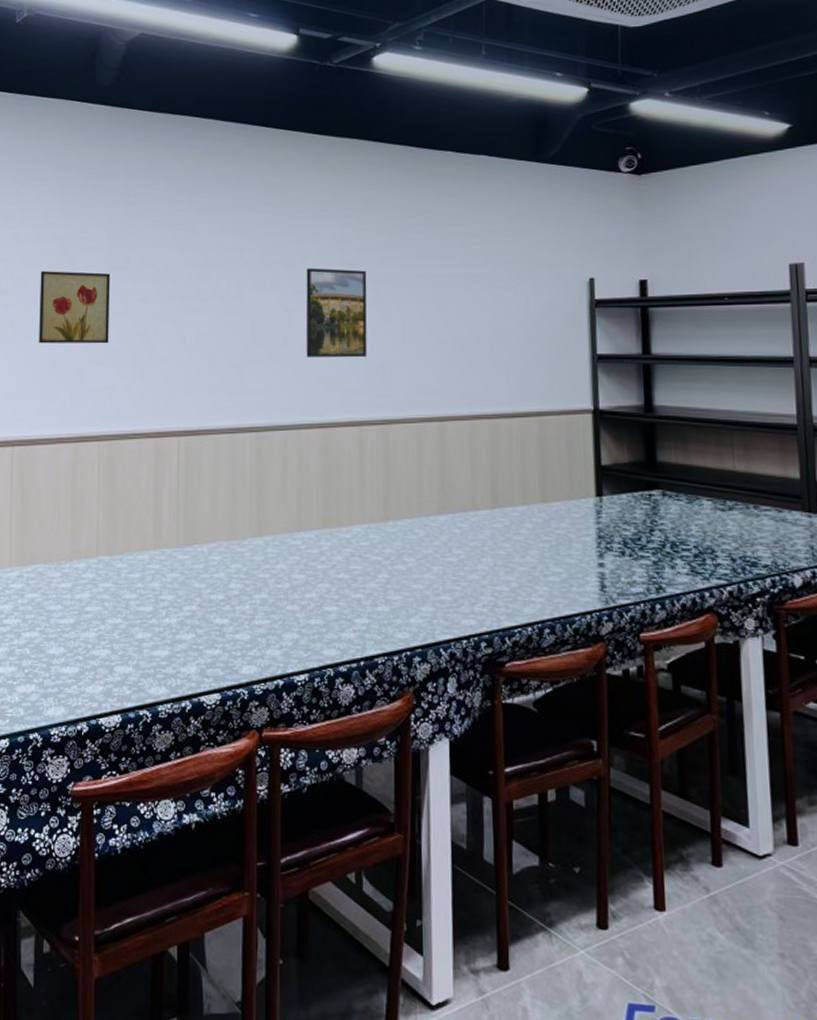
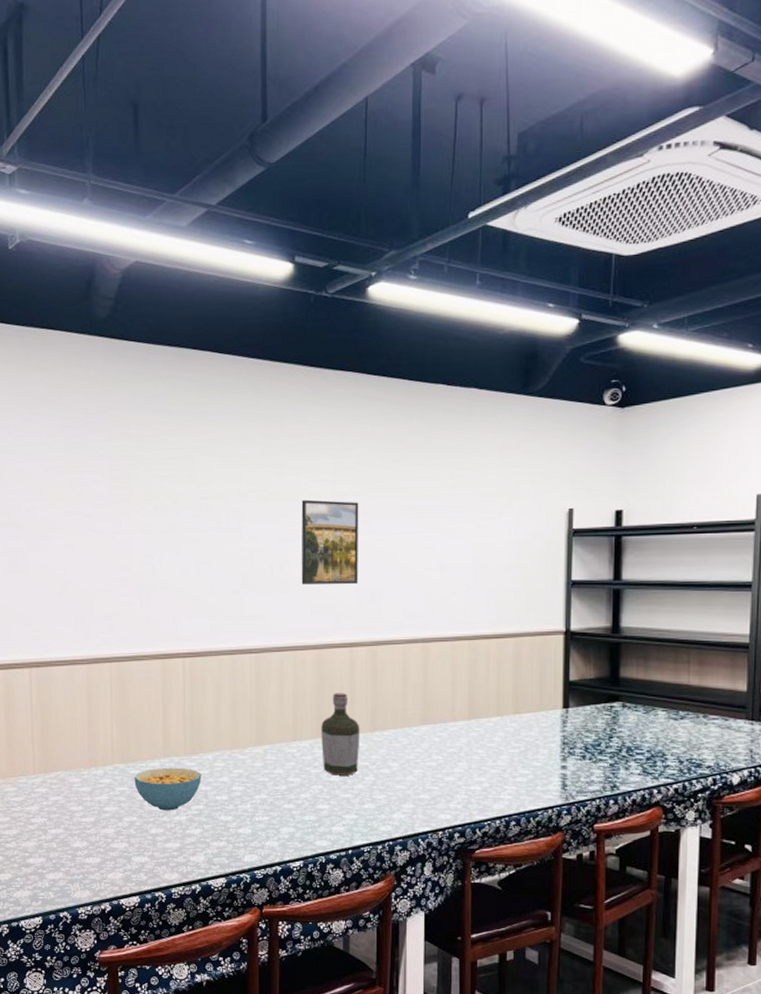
wall art: present [39,271,111,344] -> none [47,503,116,573]
cereal bowl: none [120,561,195,612] -> present [134,767,202,811]
bottle: none [328,477,372,572] -> present [321,693,360,776]

